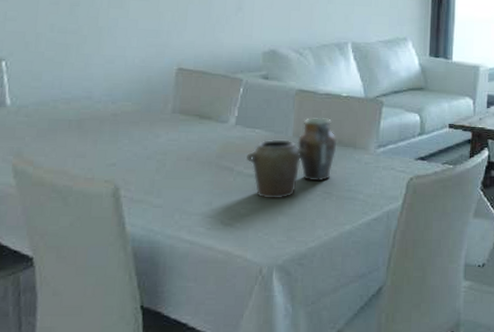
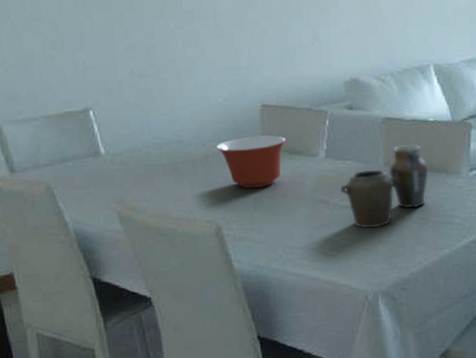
mixing bowl: none [126,98,198,151] -> present [216,135,286,189]

